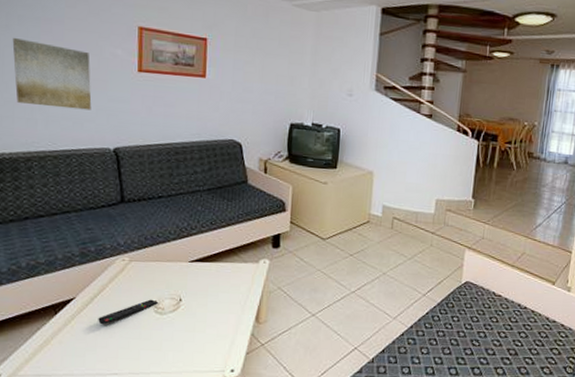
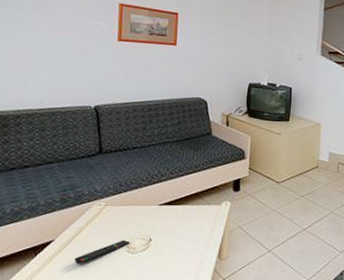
wall art: present [12,37,92,111] -> none [8,12,77,74]

